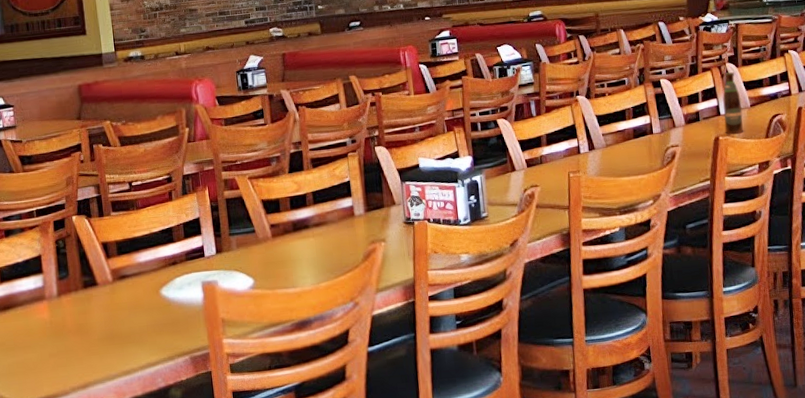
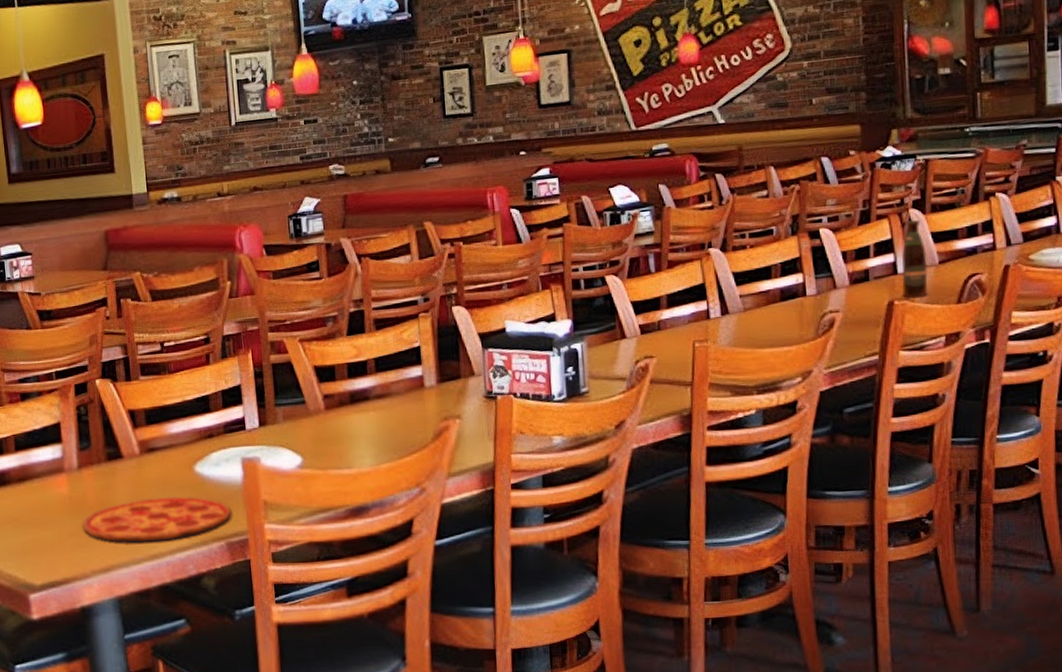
pizza: none [62,317,195,361] -> present [82,495,232,543]

